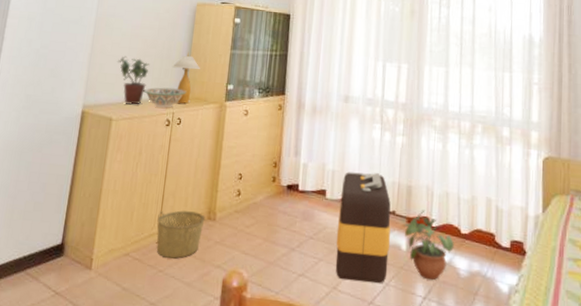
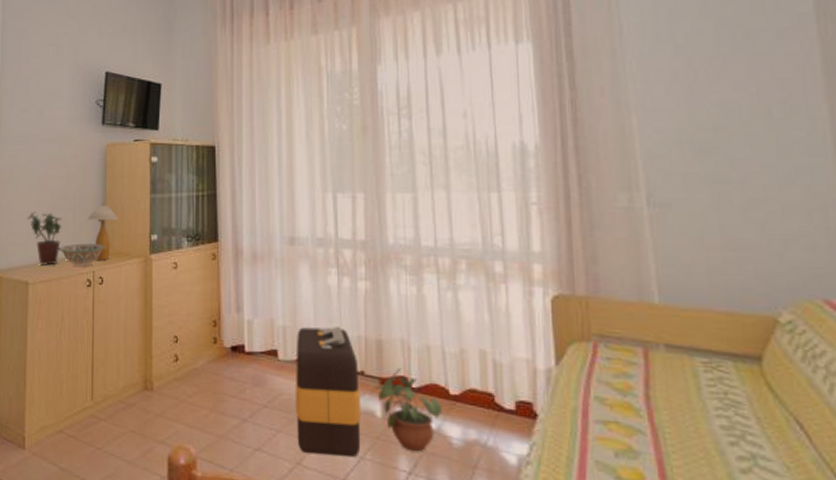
basket: present [156,210,205,259] -> none [89,381,141,435]

